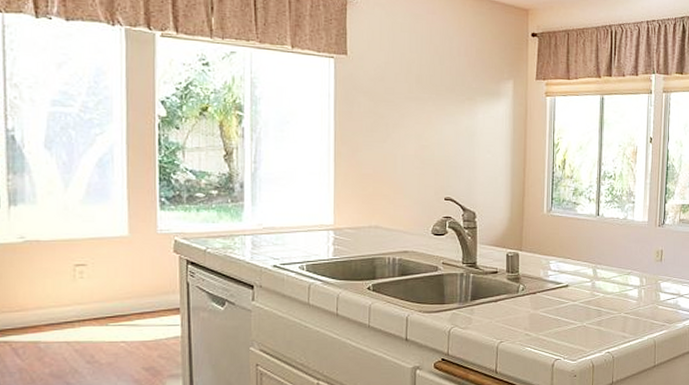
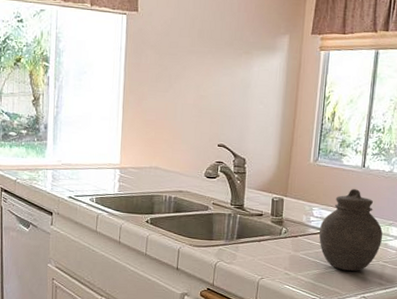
jar: none [557,239,623,326] -> present [318,189,383,271]

